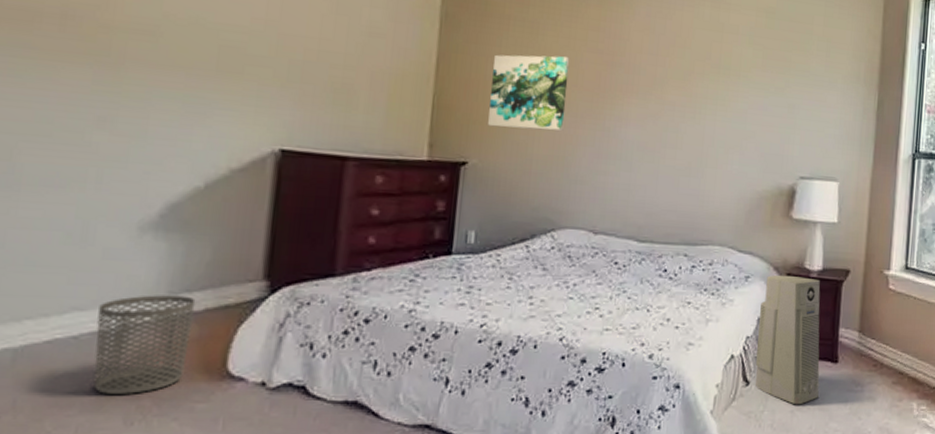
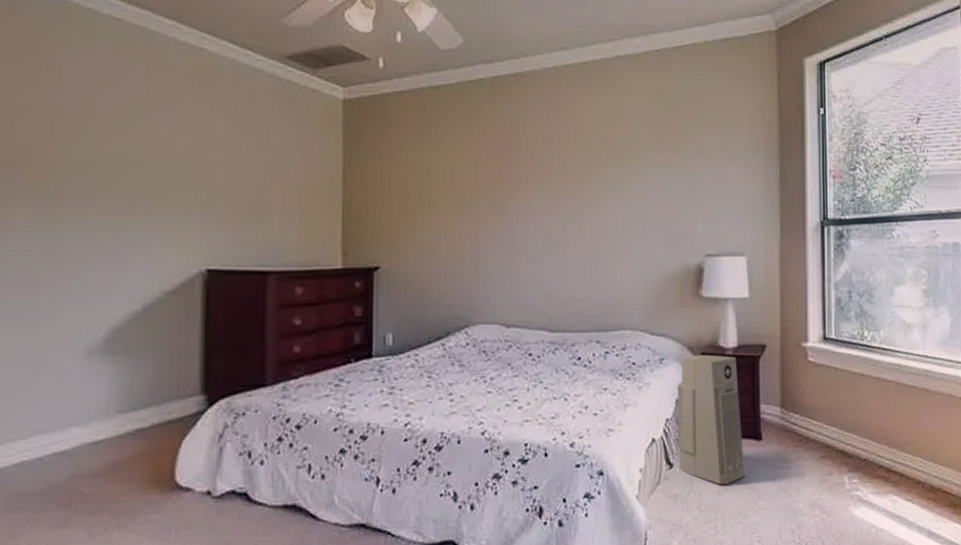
waste bin: present [94,295,196,394] -> none [57,414,143,510]
wall art: present [488,54,570,131] -> none [396,156,469,231]

